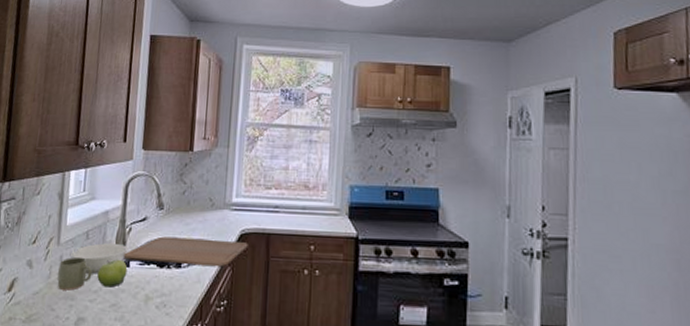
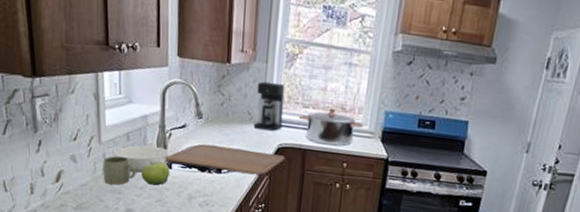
coffee maker: none [215,166,247,218] -> present [253,81,285,132]
cooking pot: none [261,187,329,227] -> present [298,108,364,147]

